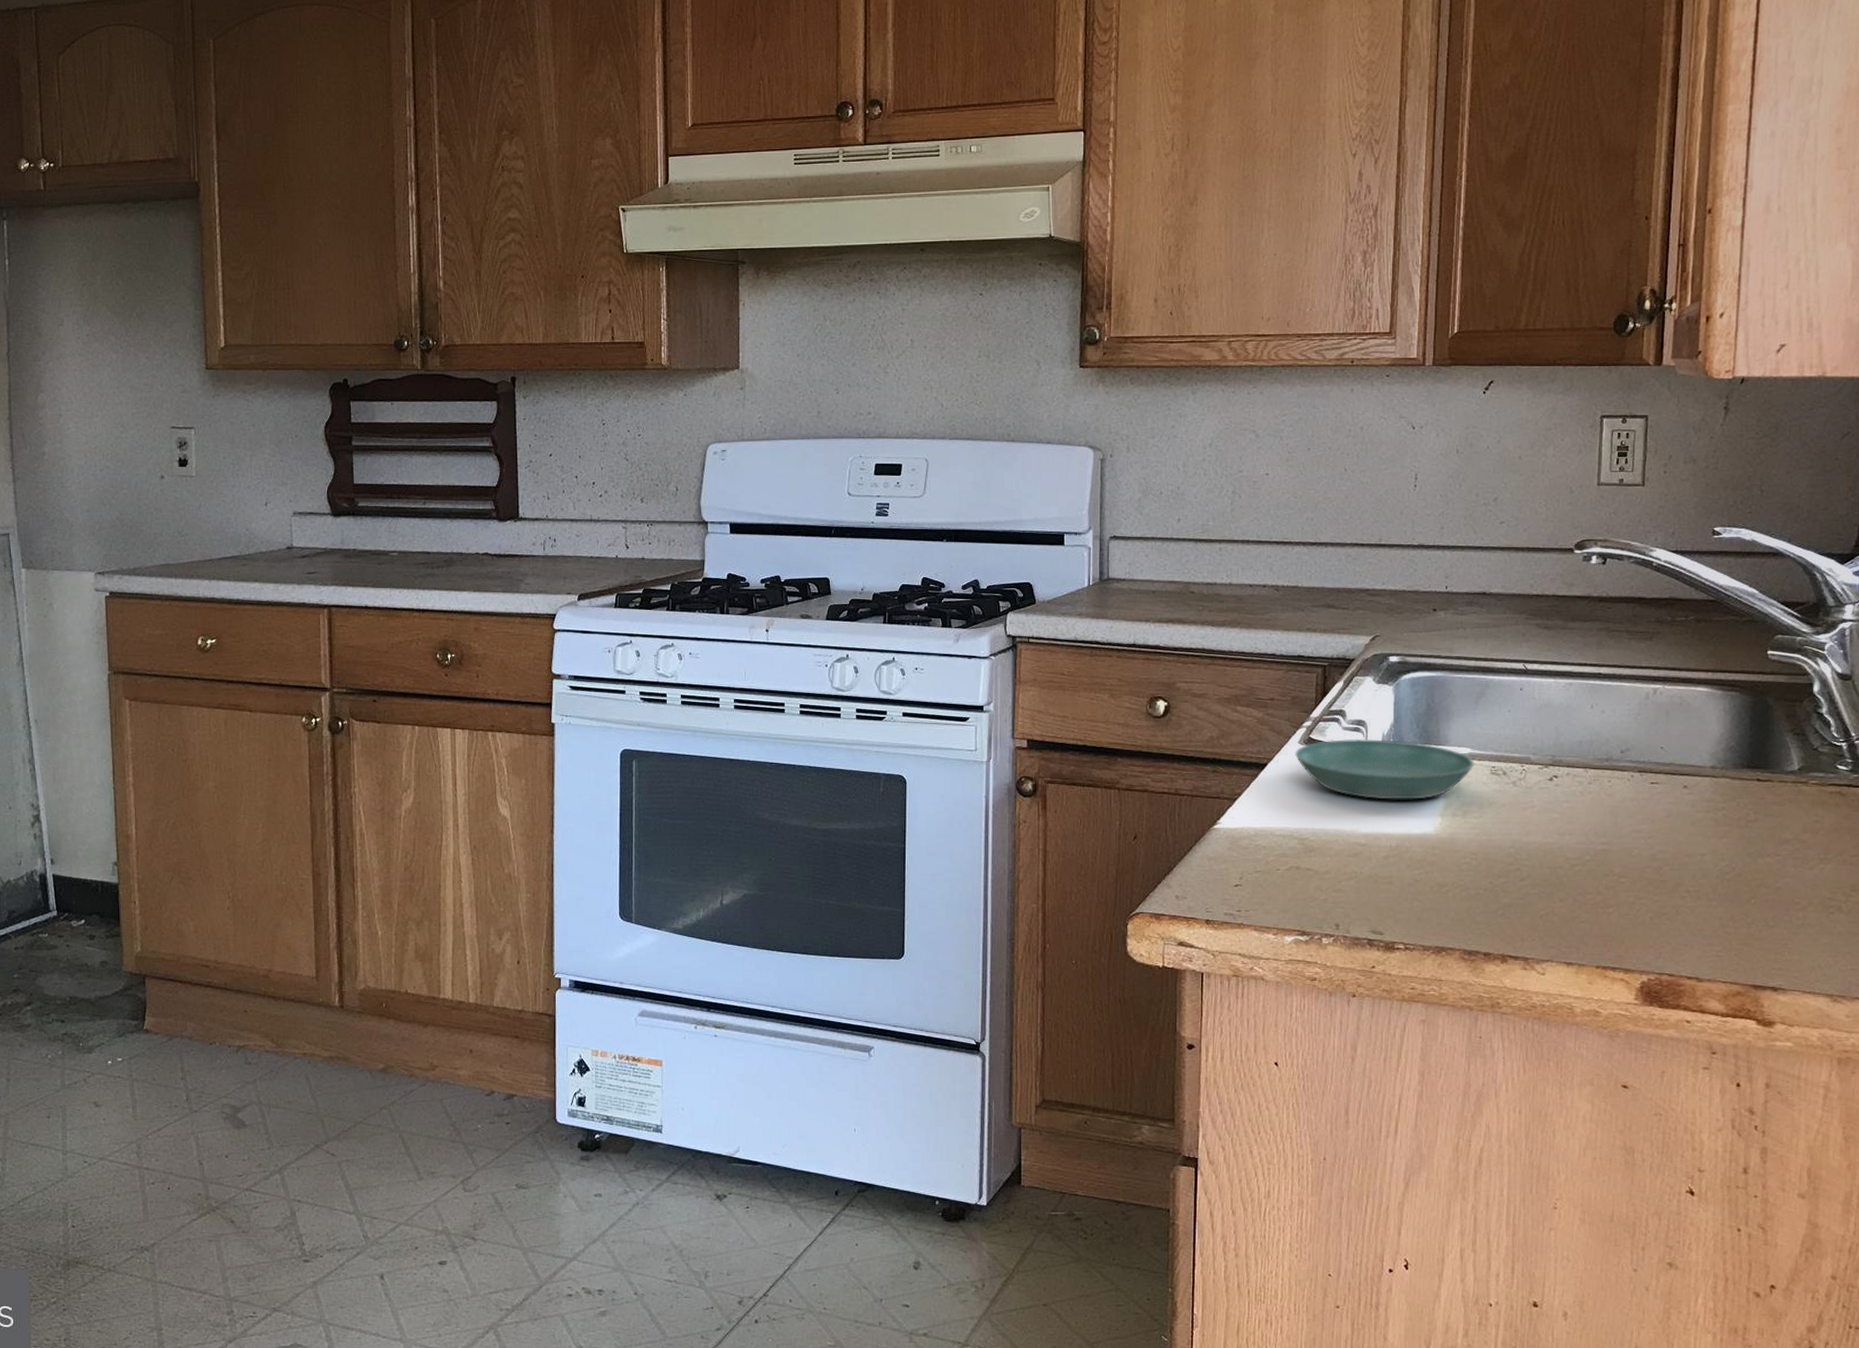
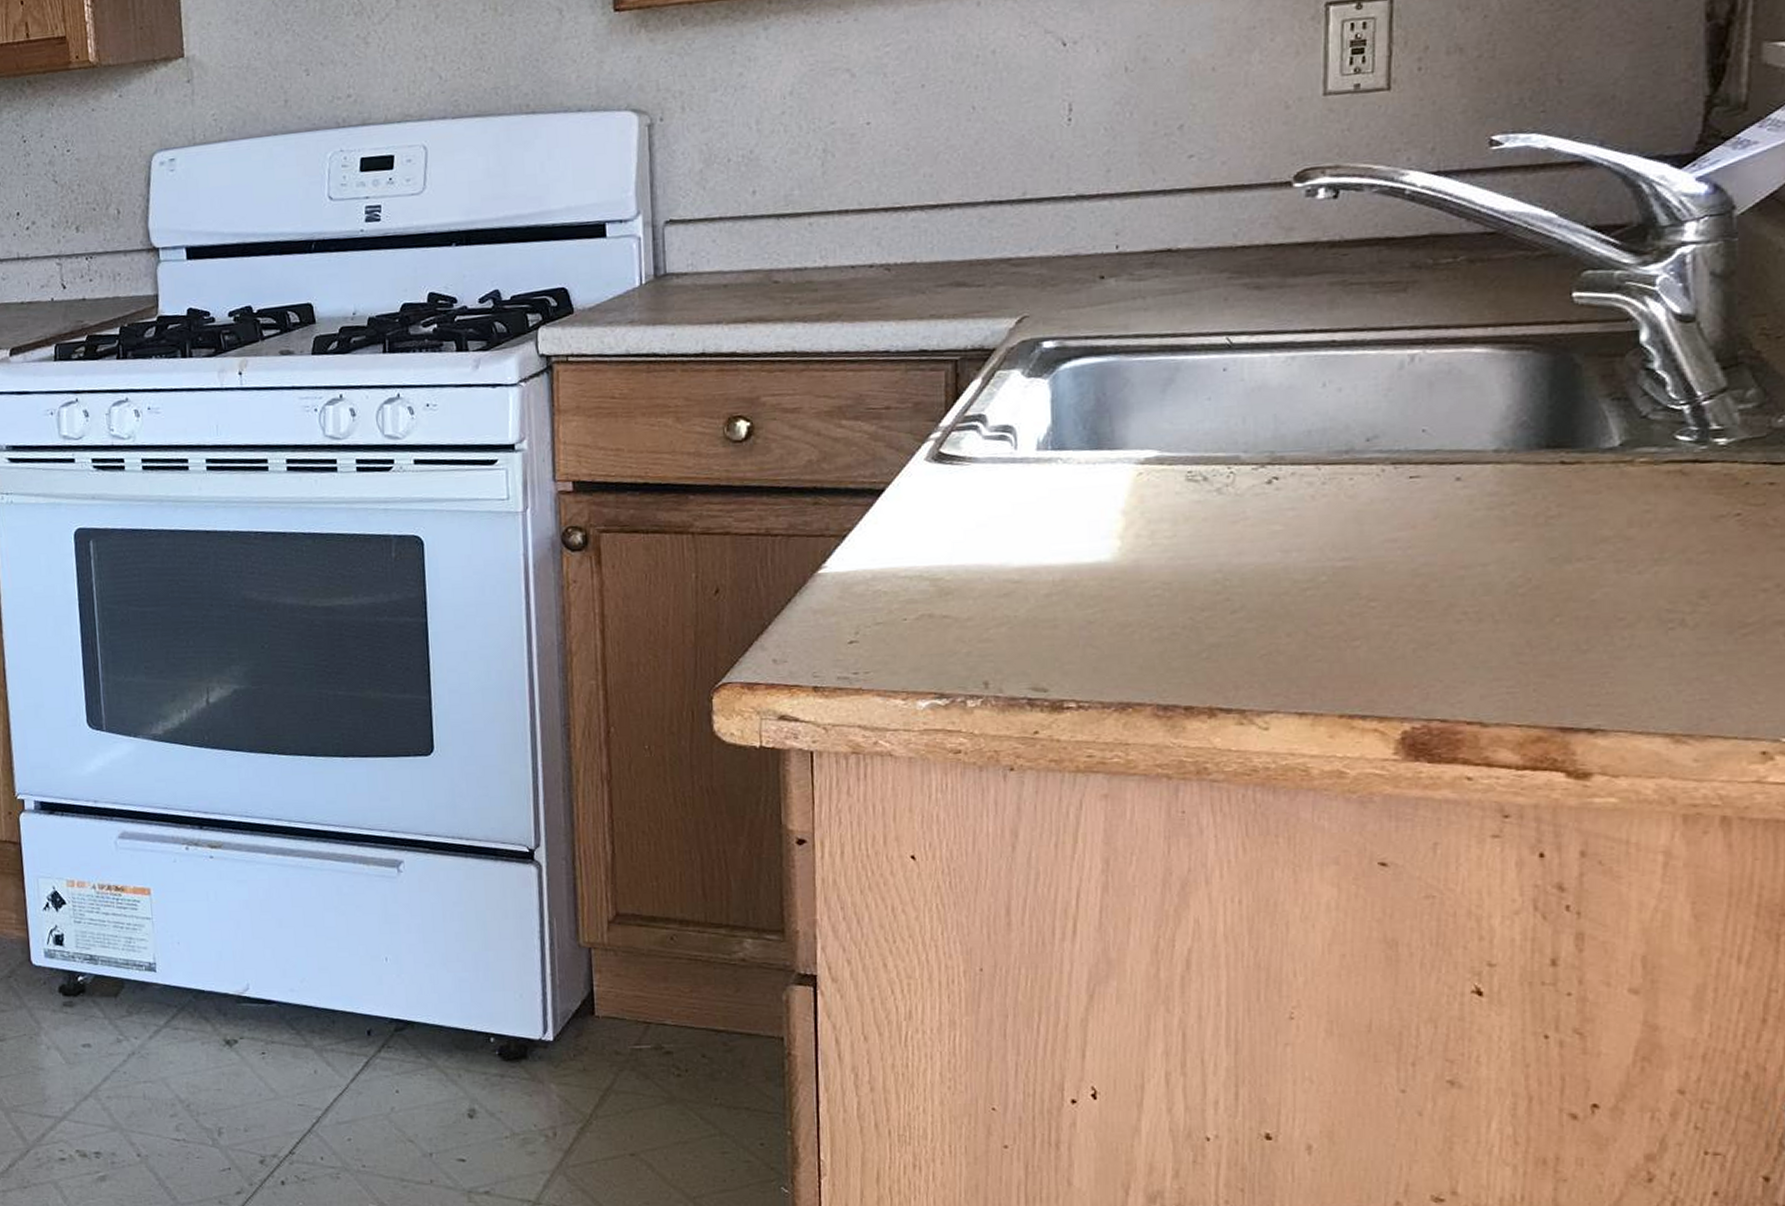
saucer: present [1295,738,1474,800] -> none [921,447,1163,524]

